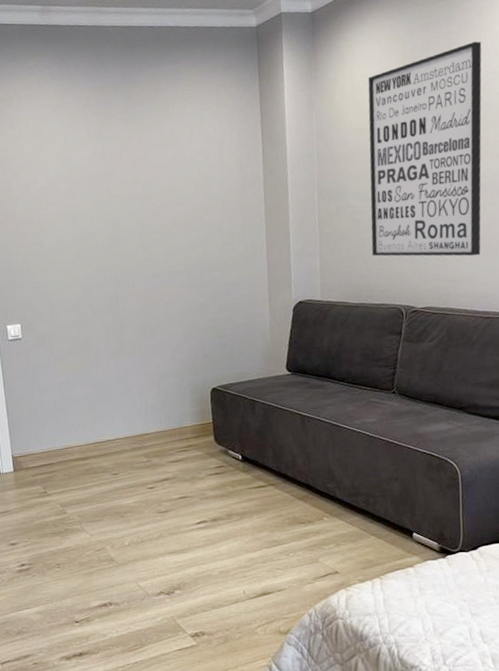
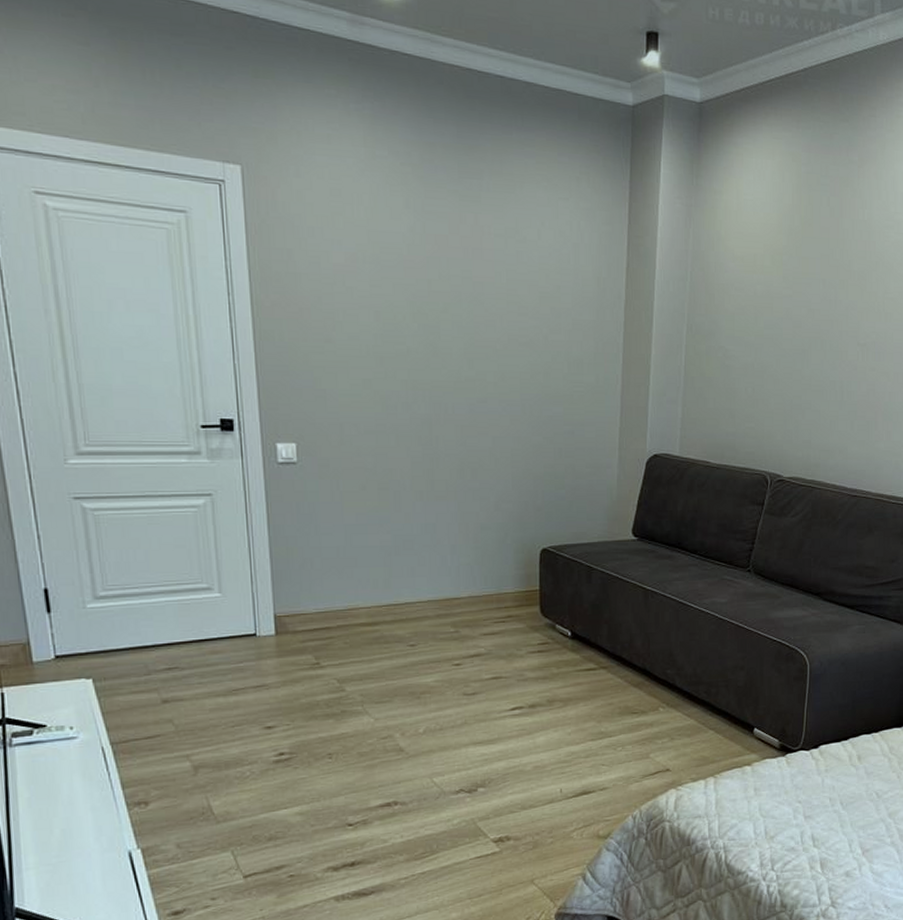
wall art: present [368,41,482,257] -> none [740,178,882,425]

